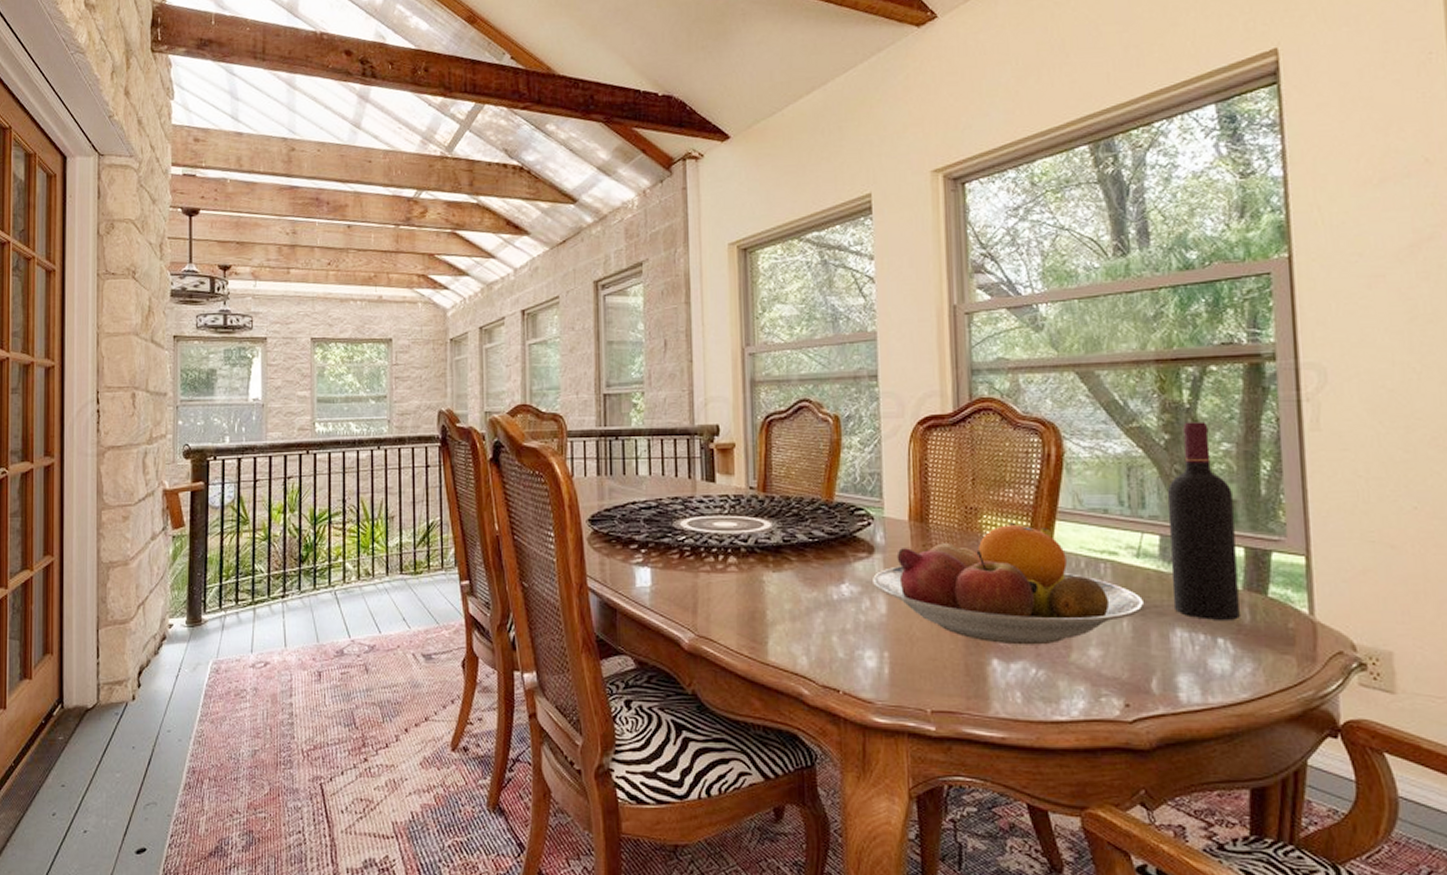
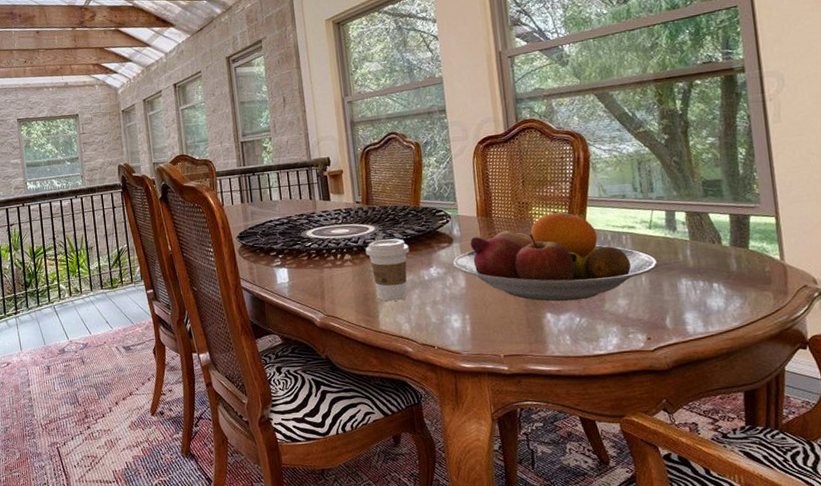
coffee cup: none [756,541,815,624] -> present [365,238,410,302]
wine bottle: present [1166,421,1240,620] -> none [668,123,729,271]

